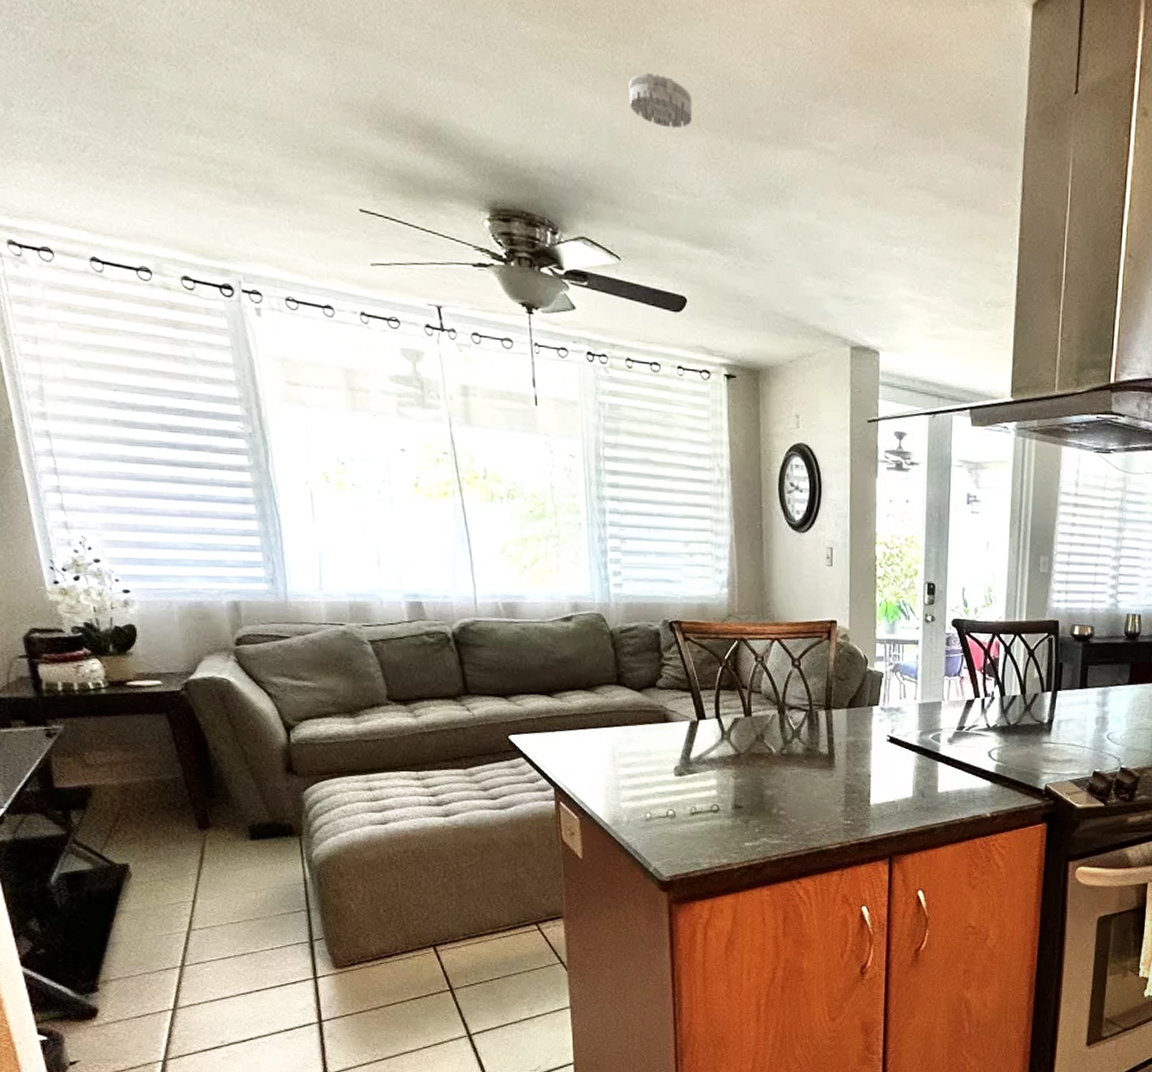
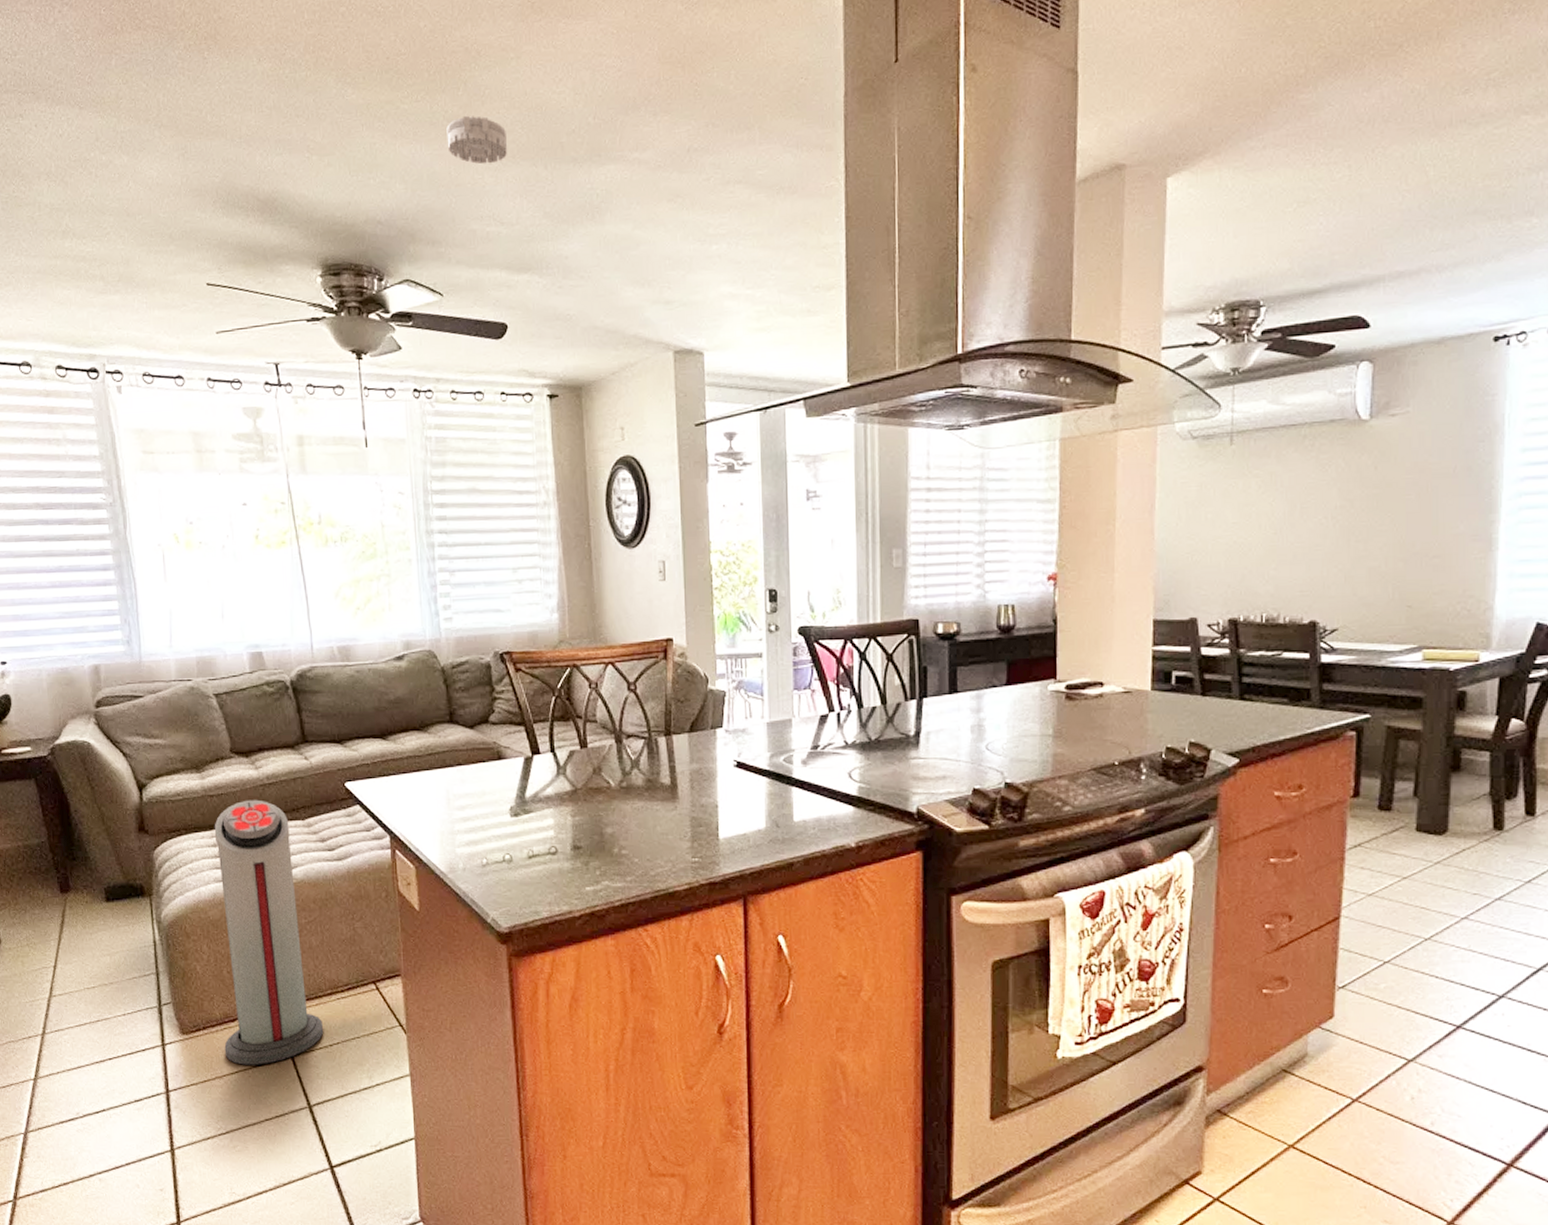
air purifier: none [369,747,485,998] -> present [214,799,324,1065]

